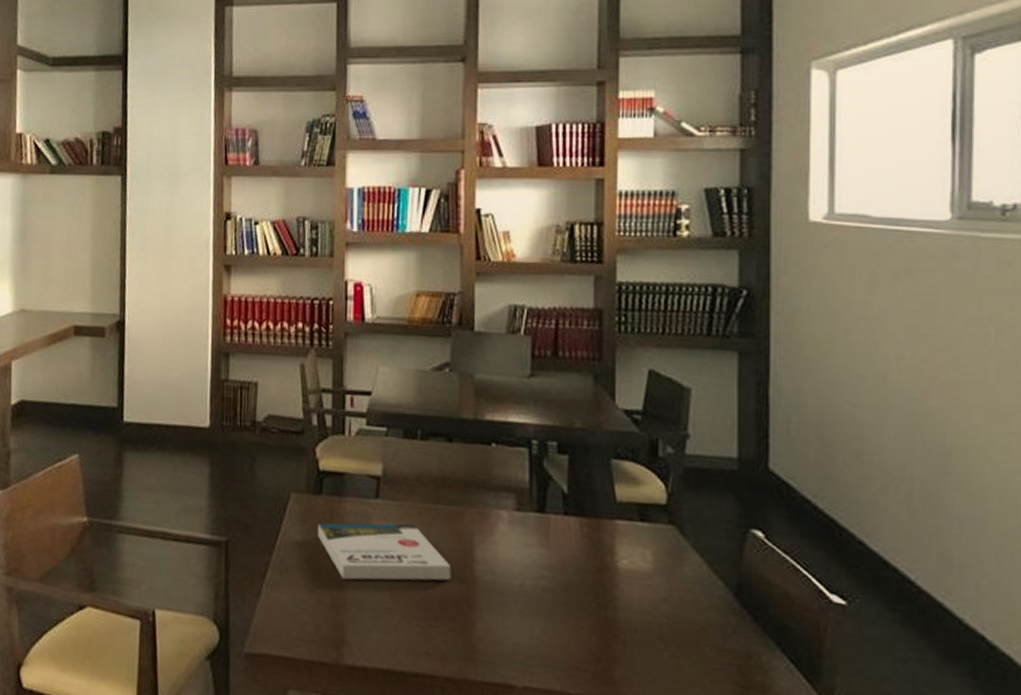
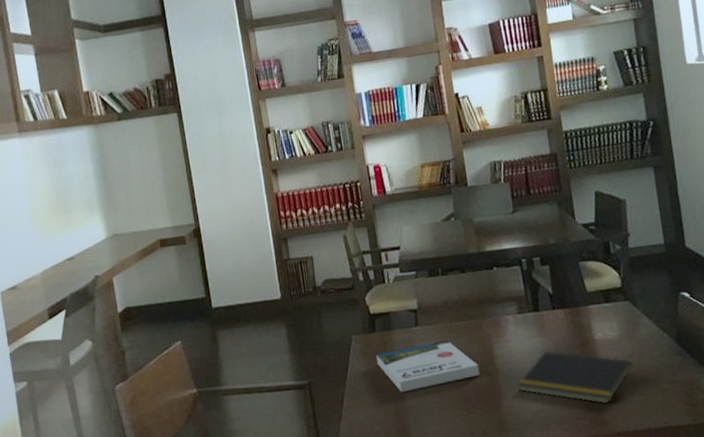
notepad: none [498,567,667,658] -> present [517,351,634,404]

